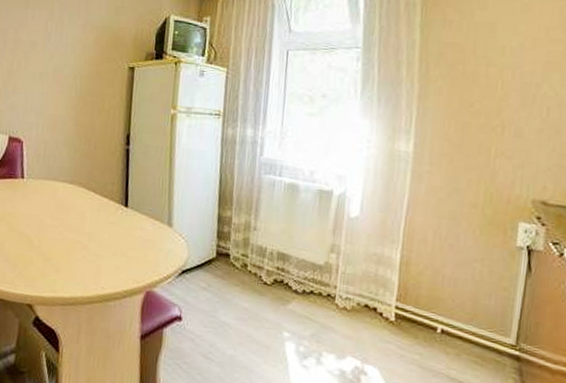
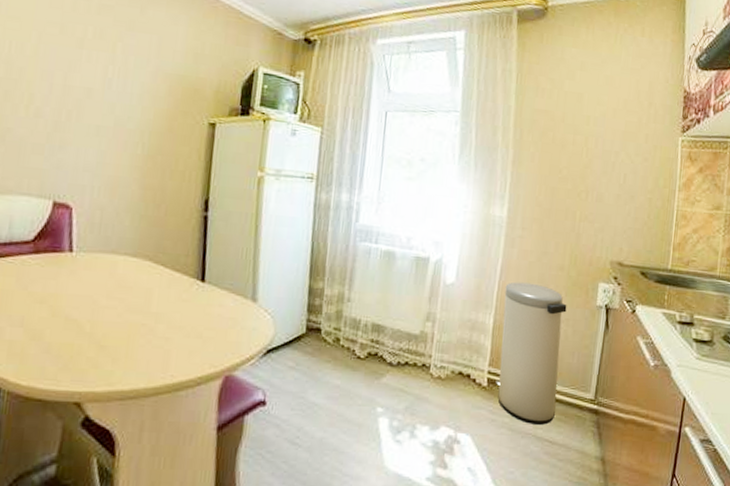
pedal bin: none [403,217,482,366] -> present [495,282,567,425]

